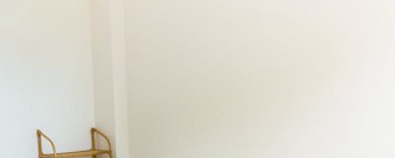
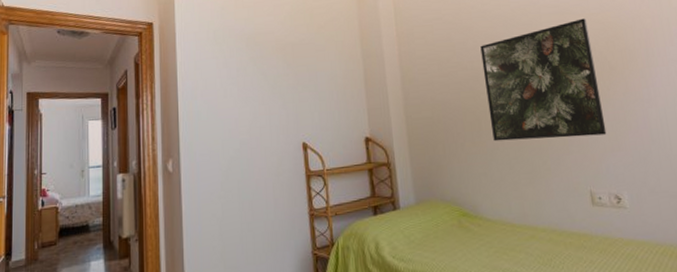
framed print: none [201,27,306,137] -> present [480,18,607,142]

